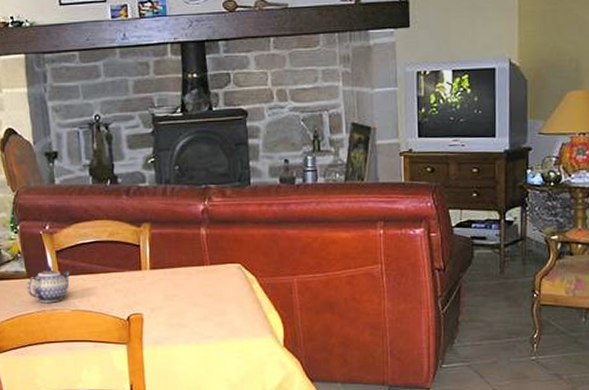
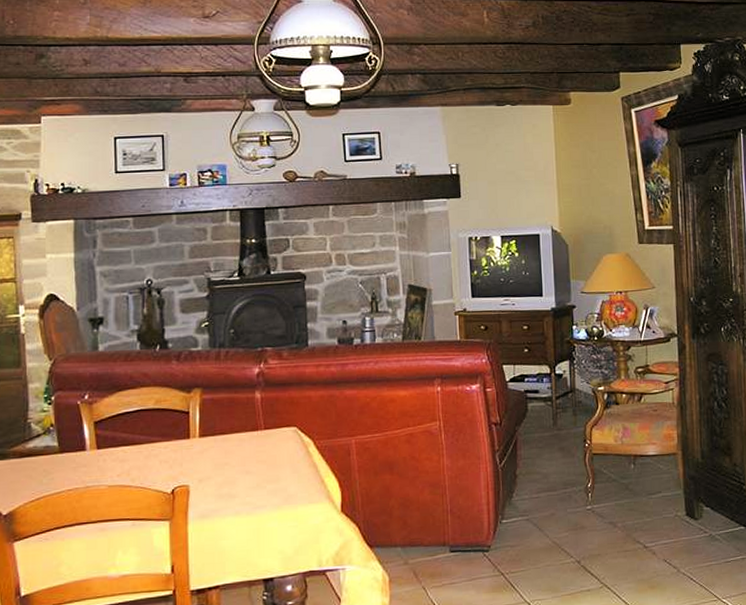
teapot: present [26,266,72,303] -> none [57,438,111,480]

